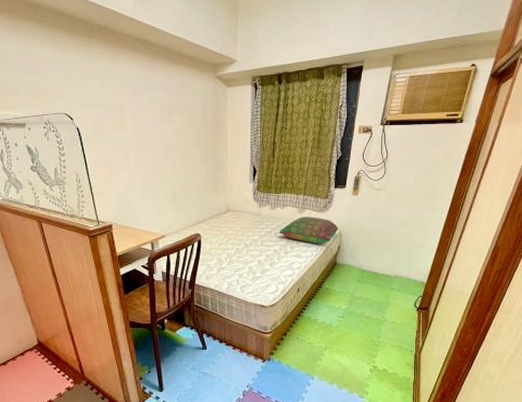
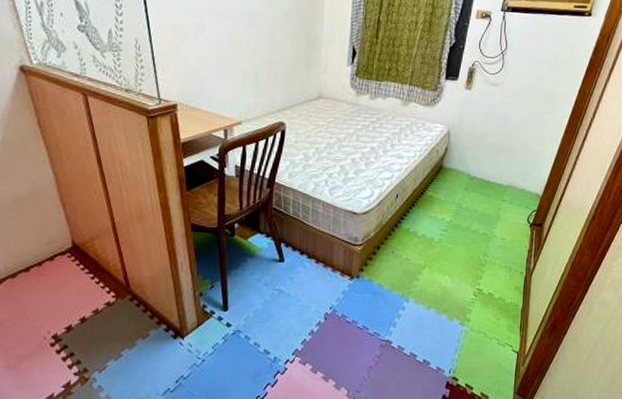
pillow: present [279,217,339,244] -> none [378,110,448,144]

